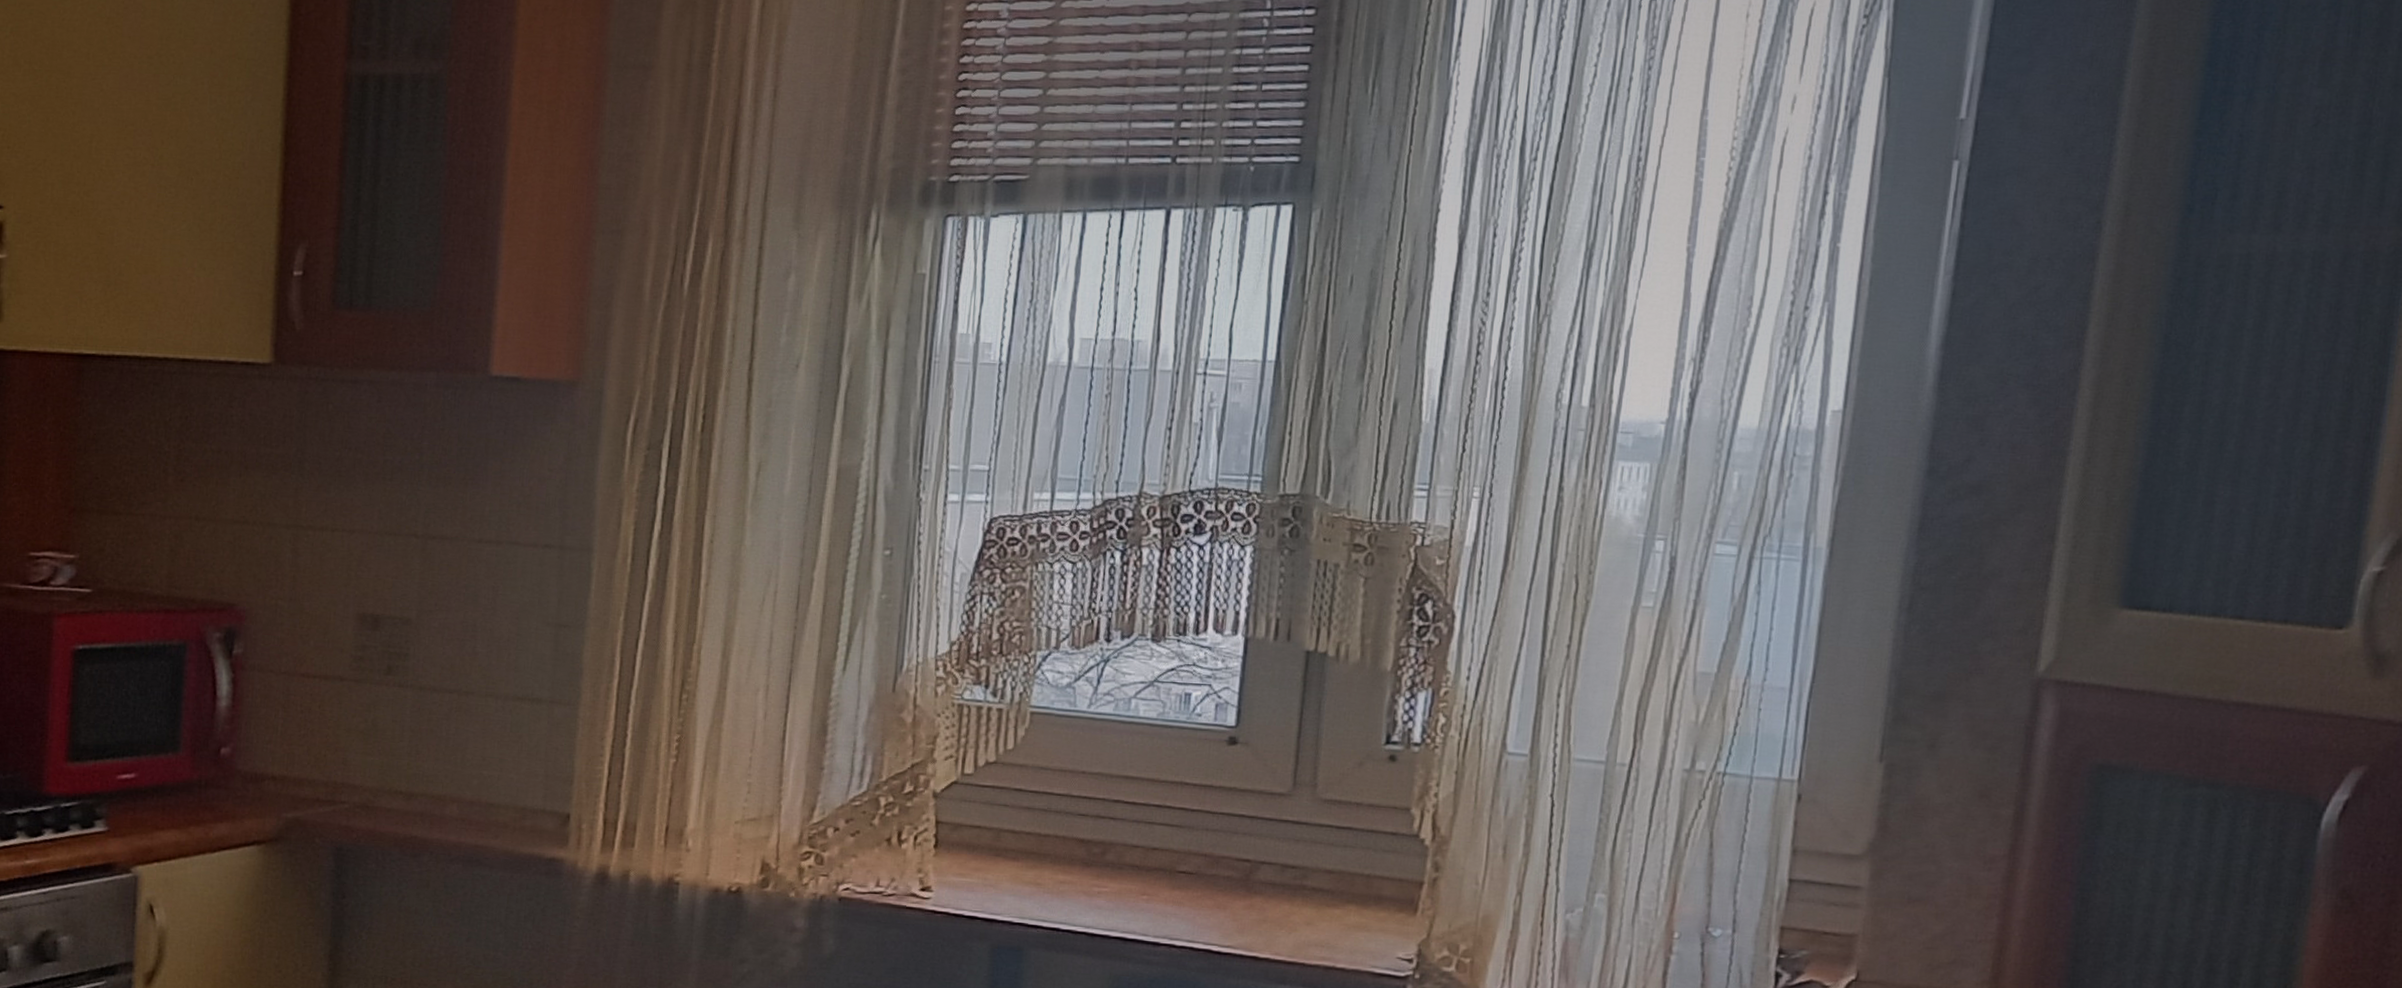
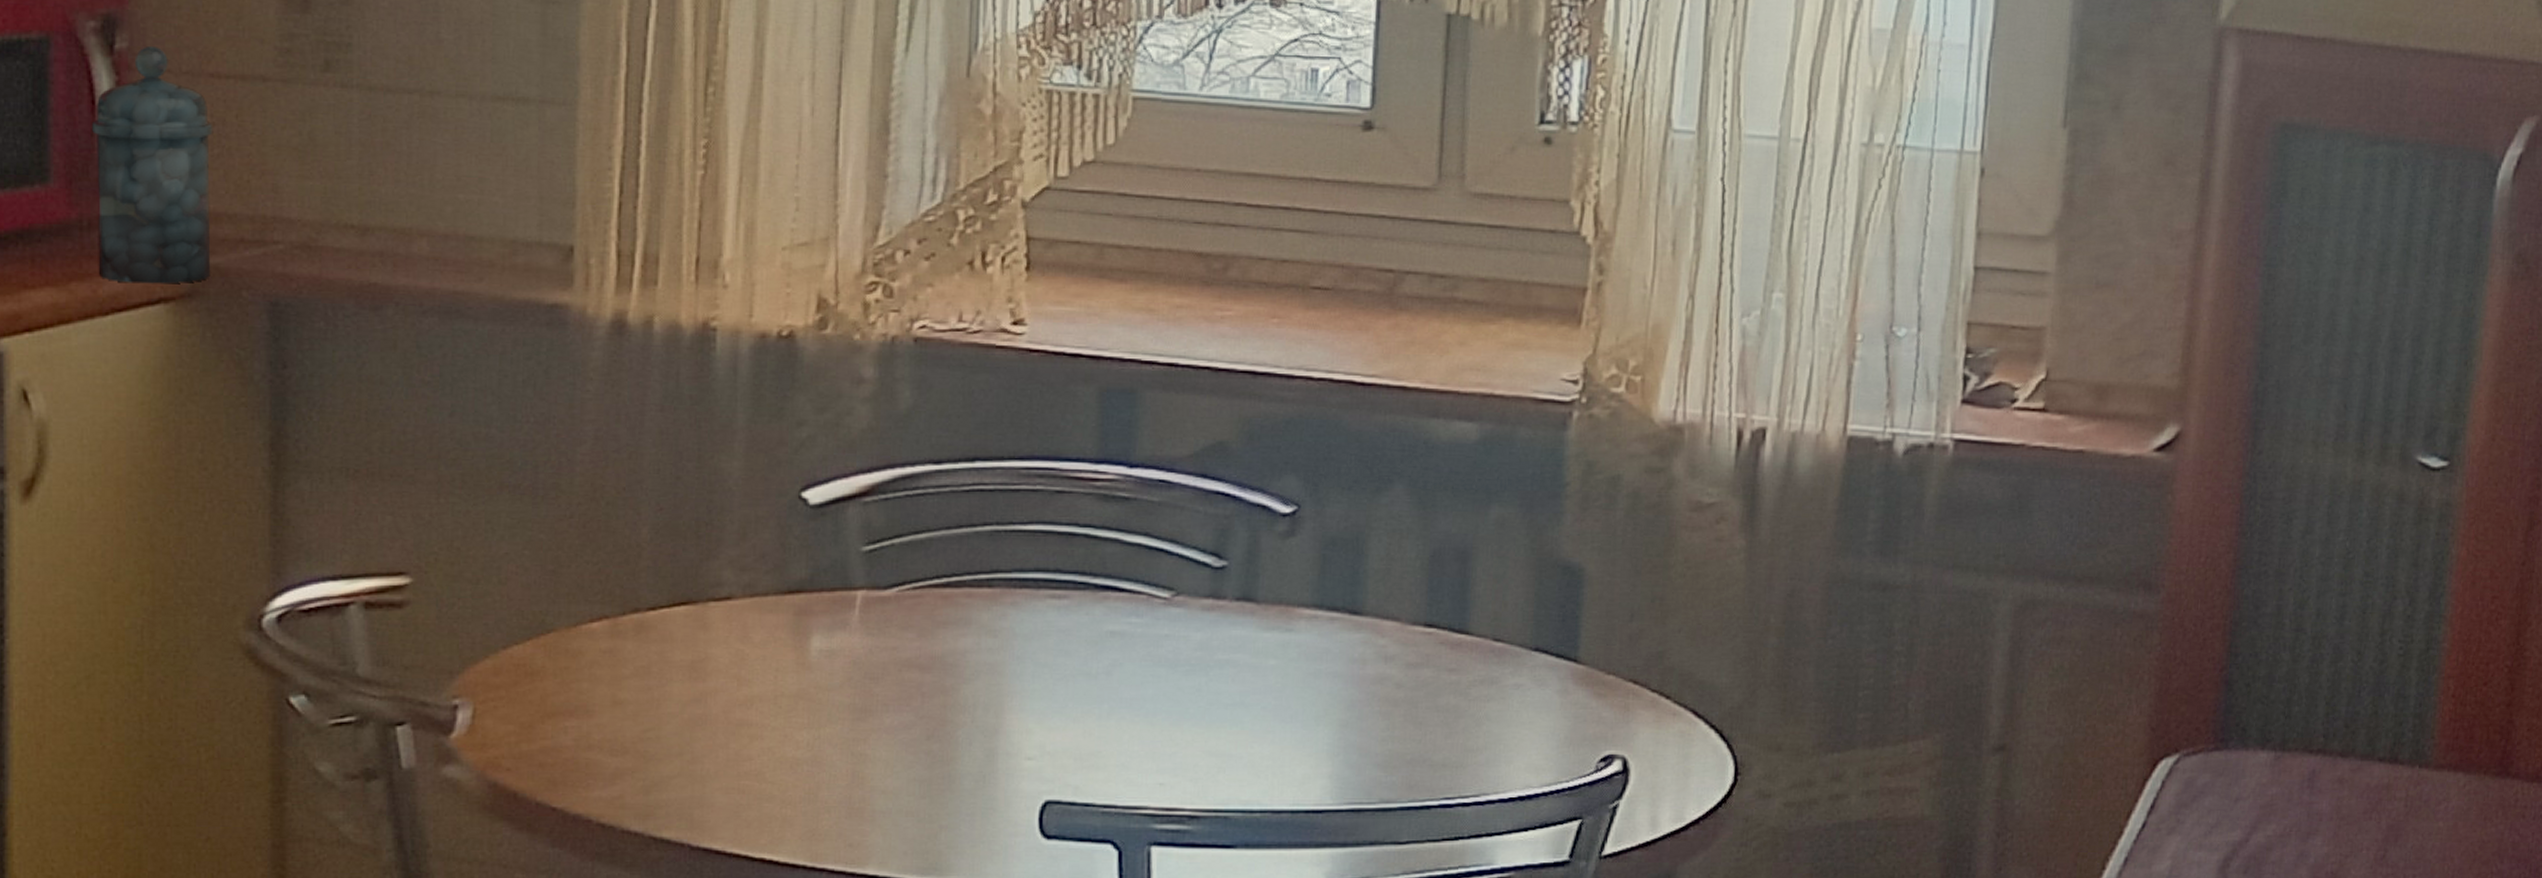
canister: none [210,652,302,831] -> present [91,45,213,284]

